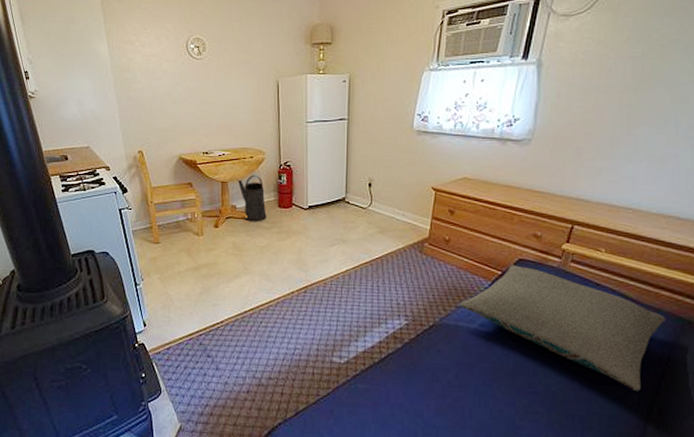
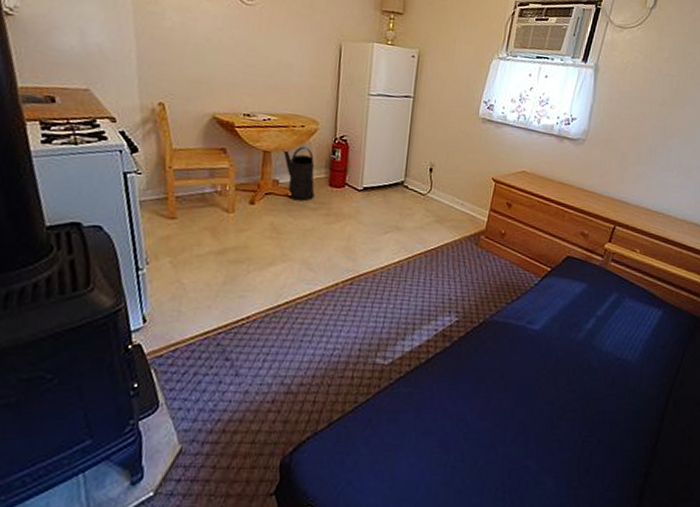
pillow: present [459,265,665,392] -> none [509,262,683,386]

